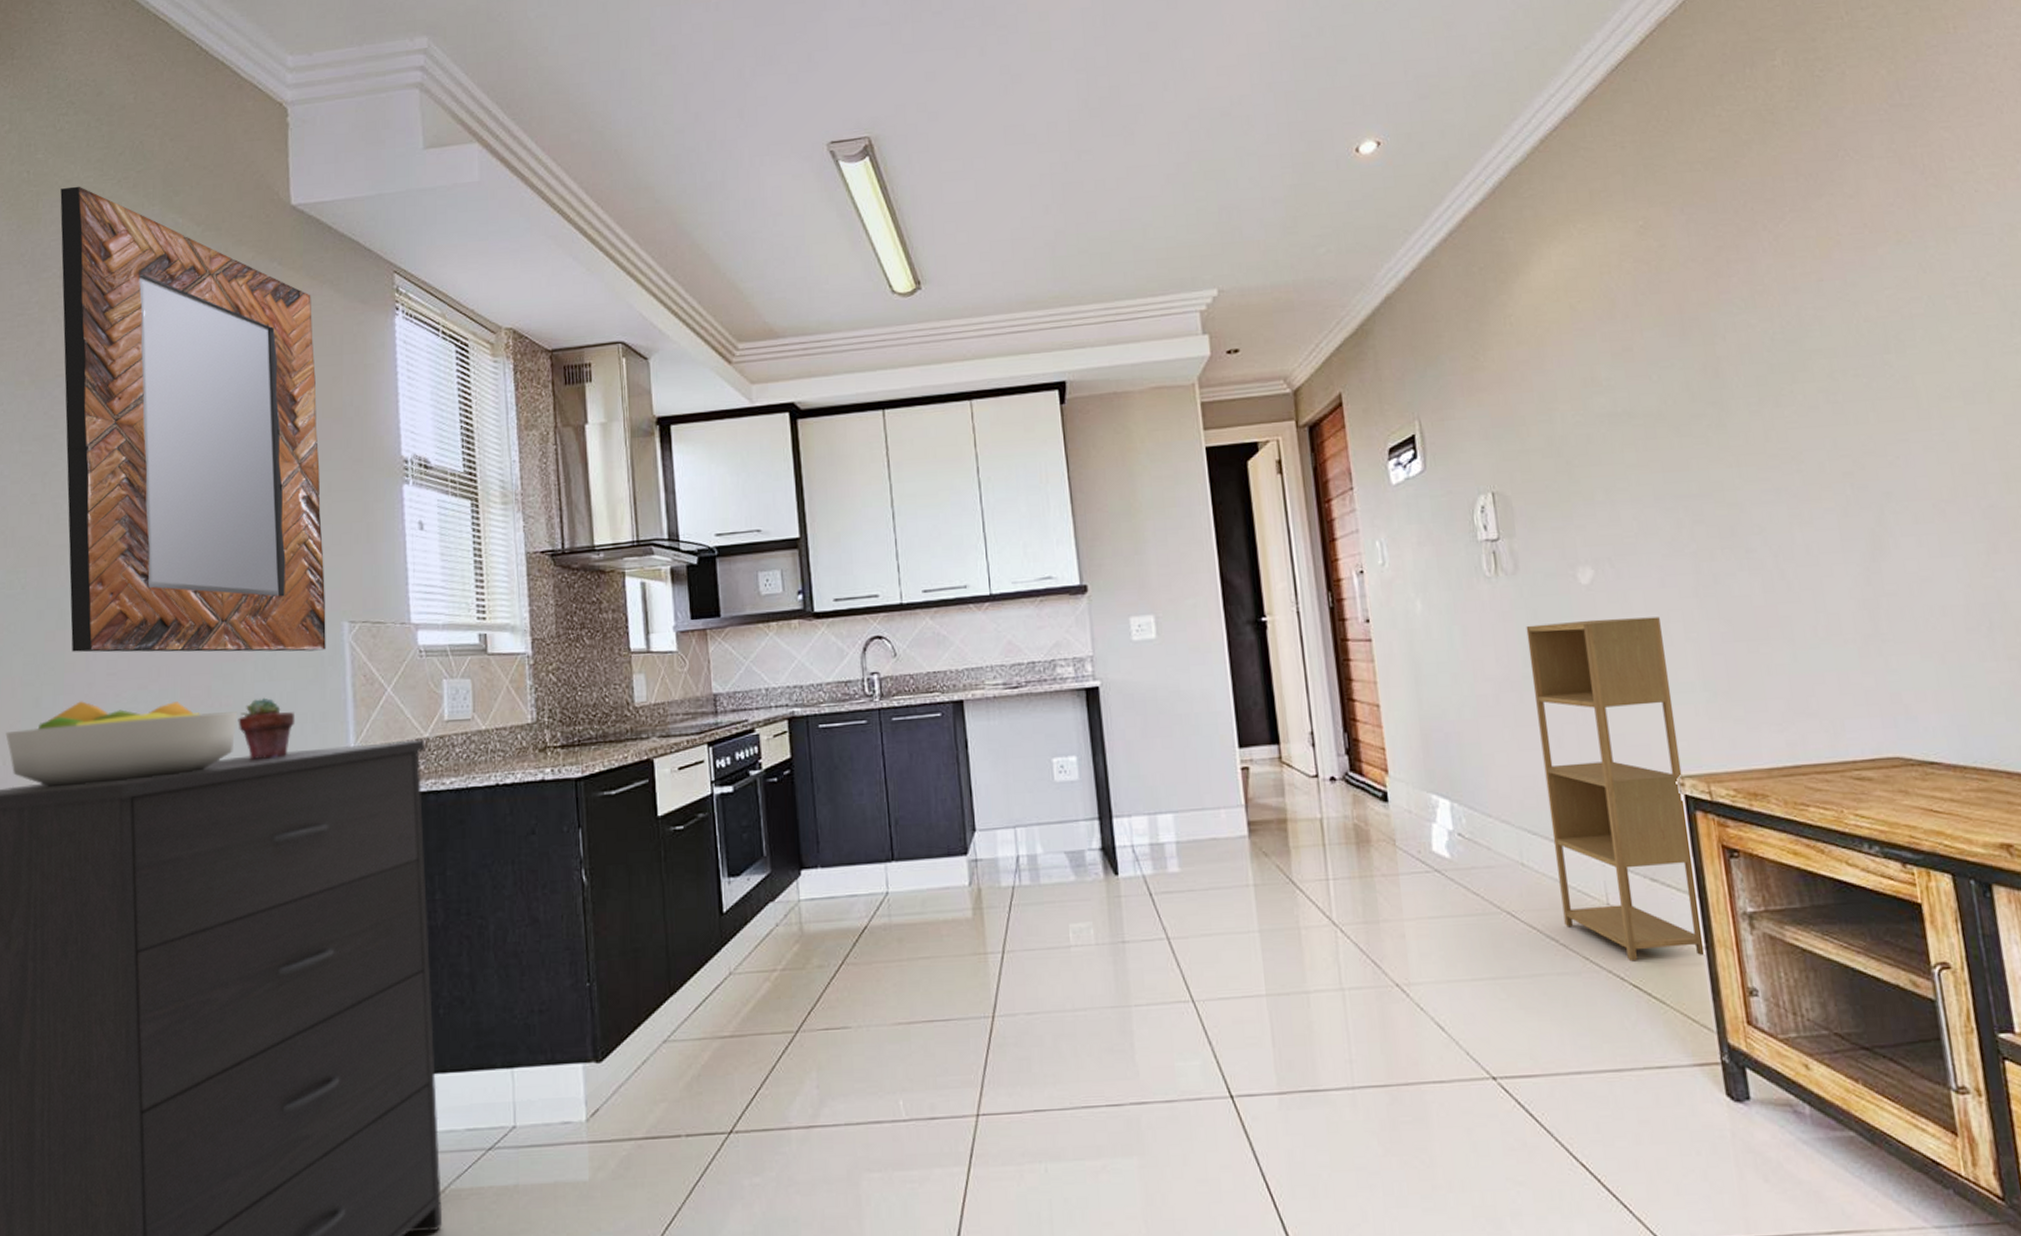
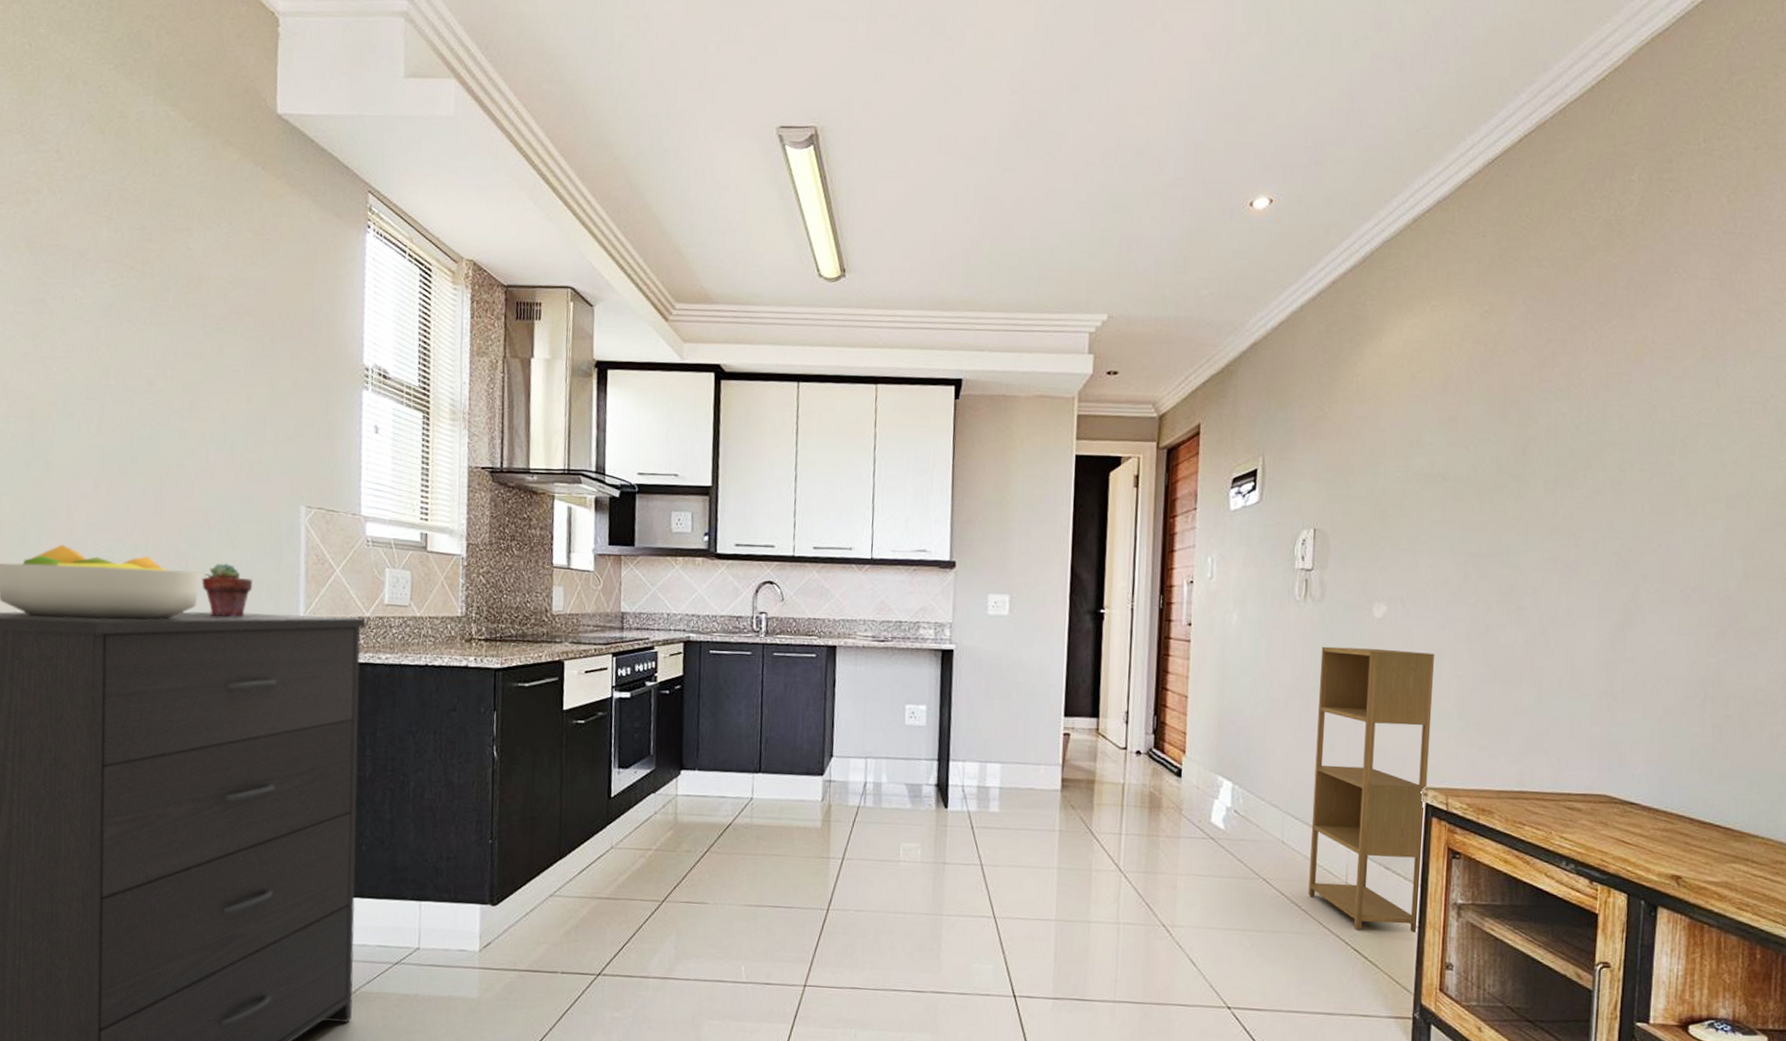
home mirror: present [60,186,326,653] -> none [55,65,291,529]

